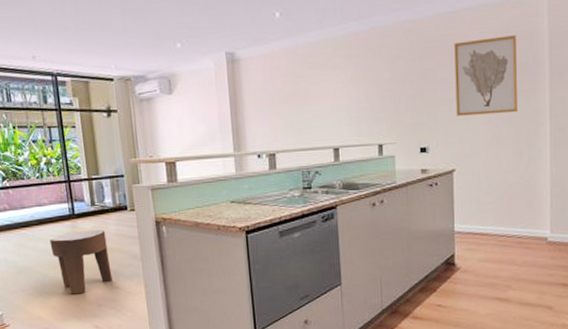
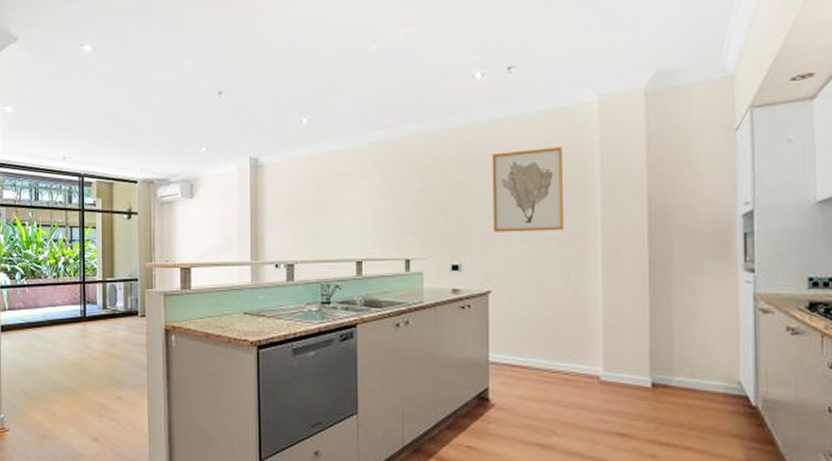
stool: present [49,230,113,295] -> none [58,334,116,402]

